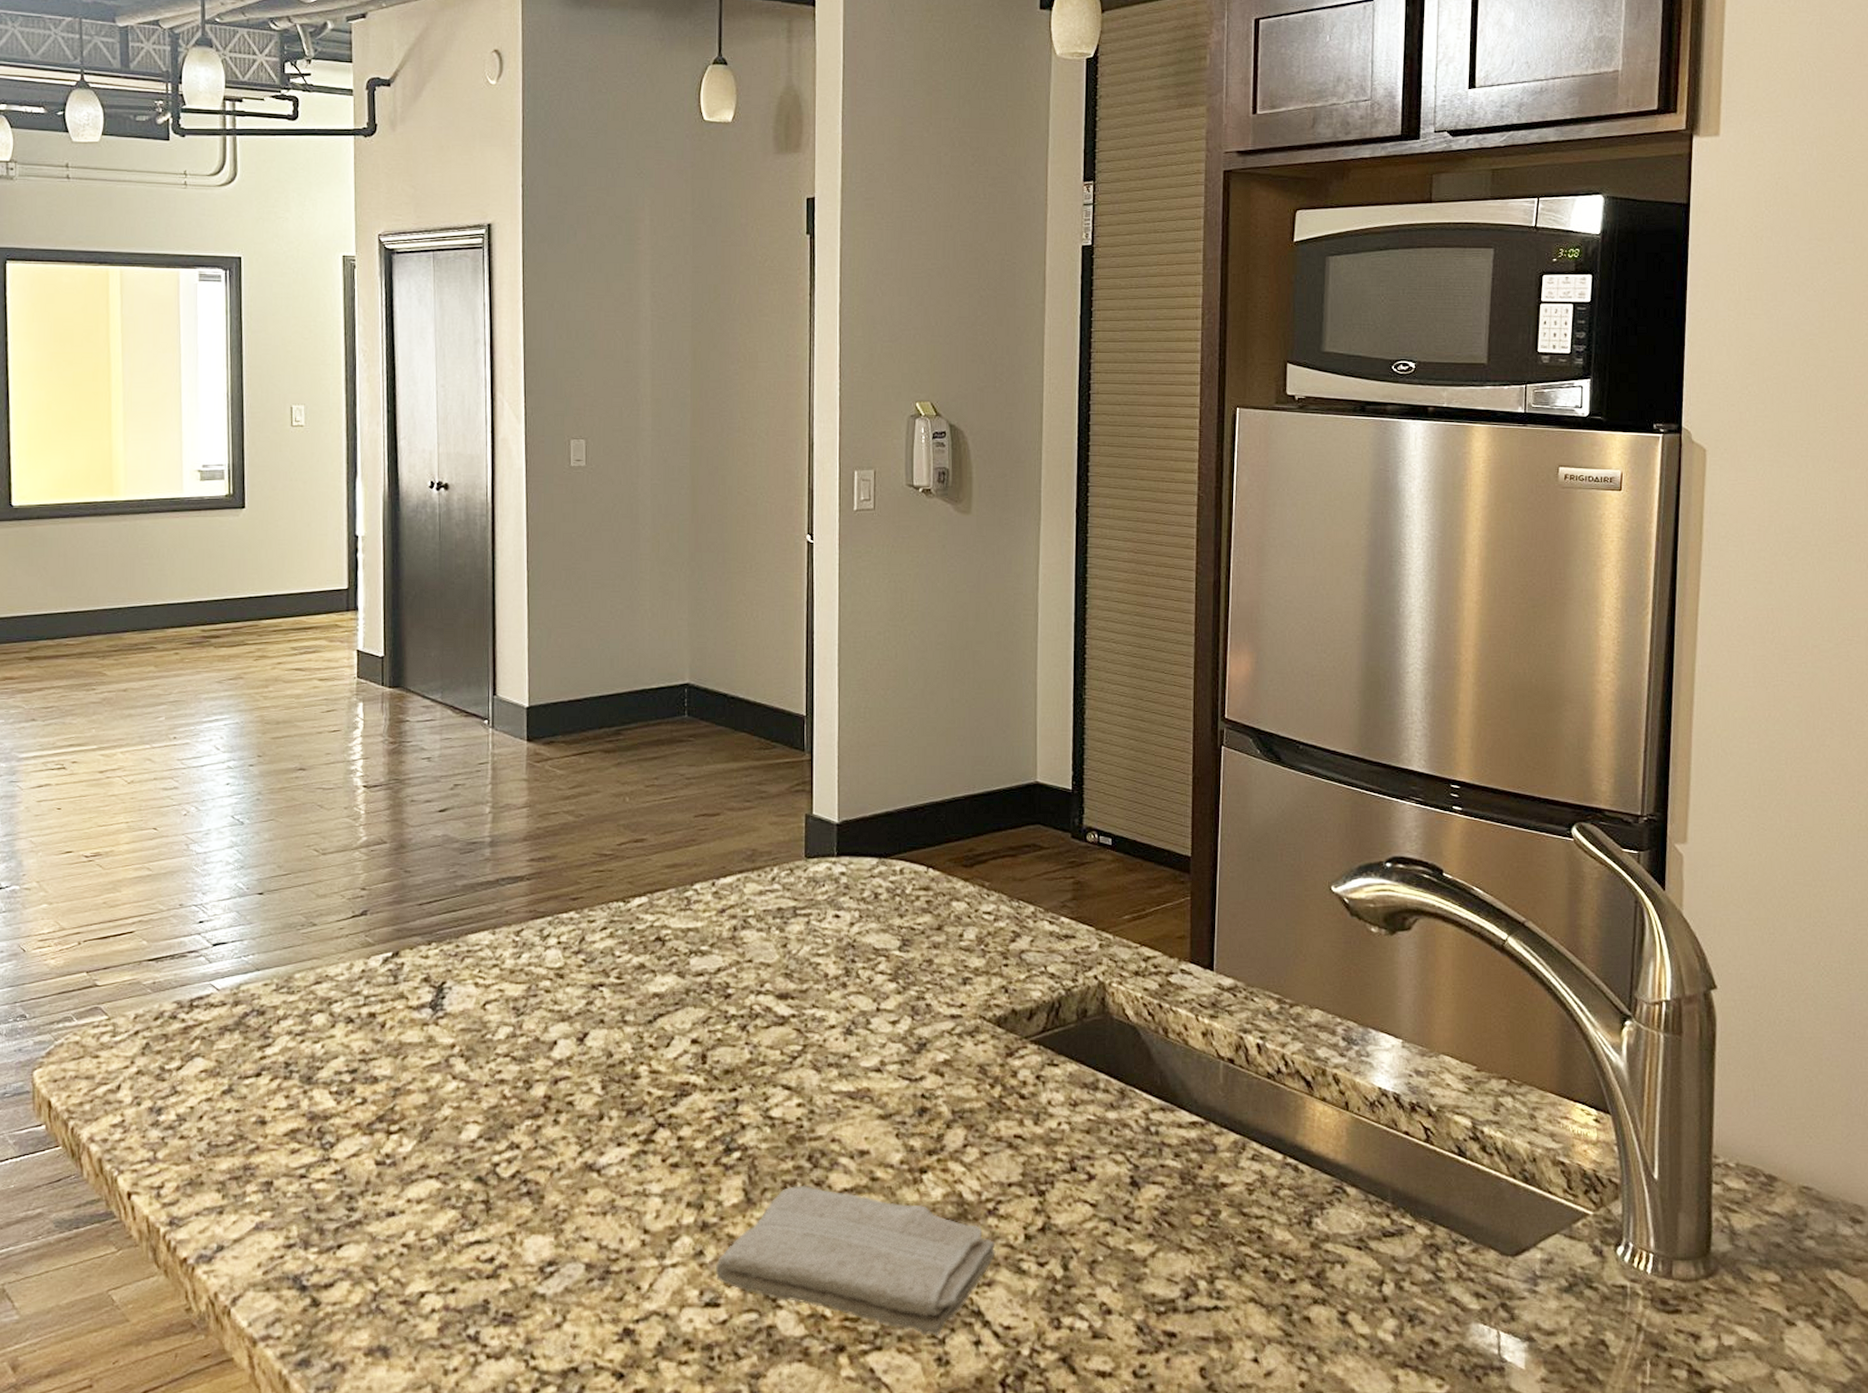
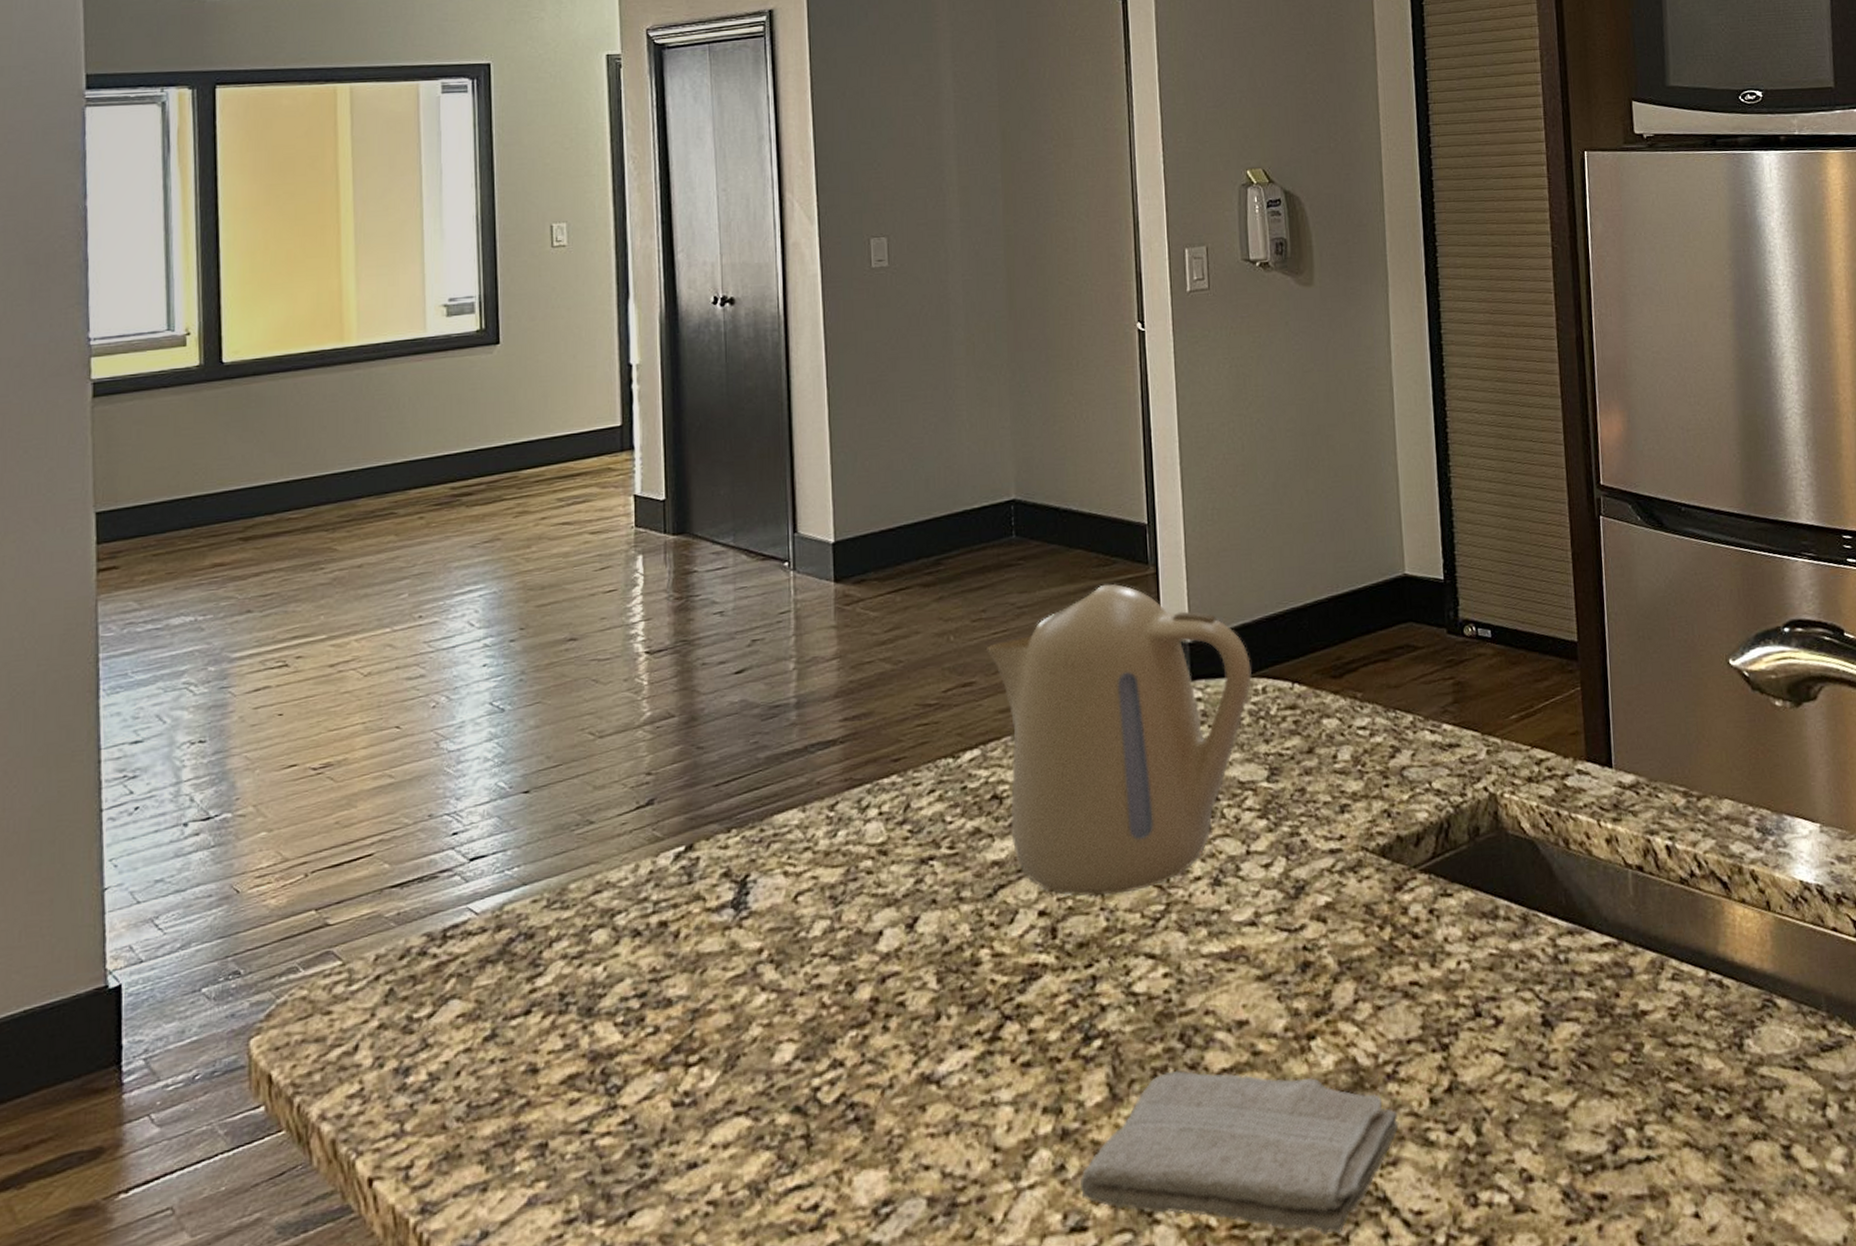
kettle: none [657,765,891,1032] -> present [986,583,1252,896]

